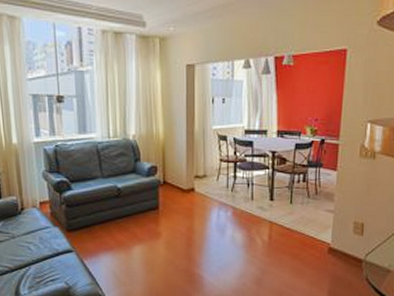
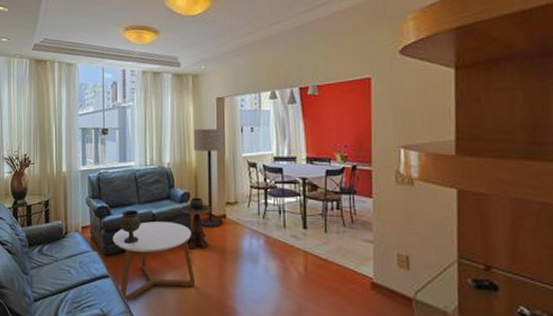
coffee table: none [74,196,163,275] -> present [112,221,196,303]
goblet: none [81,184,106,218] -> present [119,209,142,244]
side table: none [149,171,180,222] -> present [183,197,212,250]
floor lamp: none [160,98,195,202] -> present [193,128,225,228]

